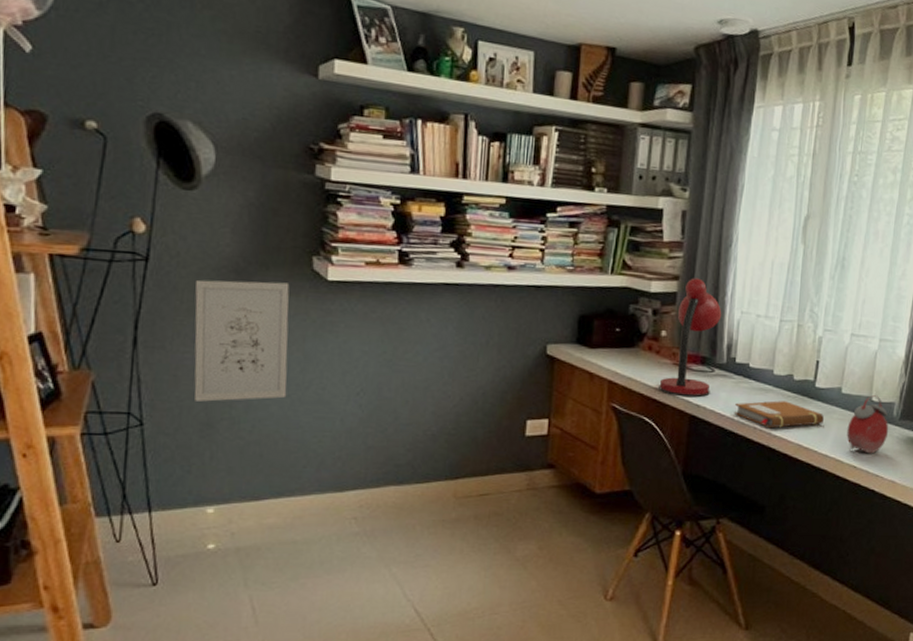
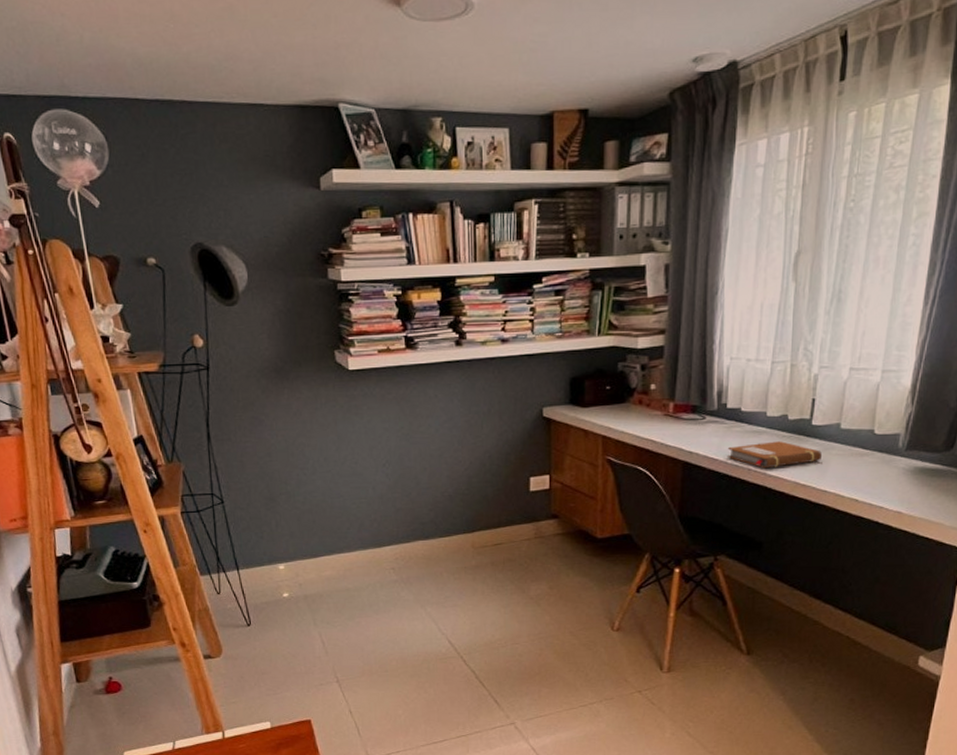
wall art: present [194,279,290,402] -> none [247,376,328,481]
desk lamp: present [659,278,722,397] -> none [651,329,711,444]
alarm clock: present [847,395,889,454] -> none [847,428,894,487]

